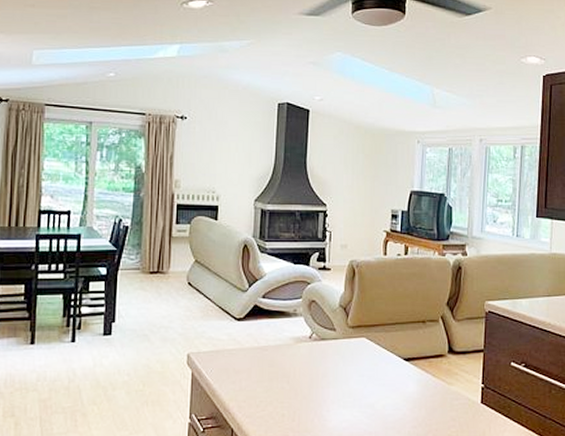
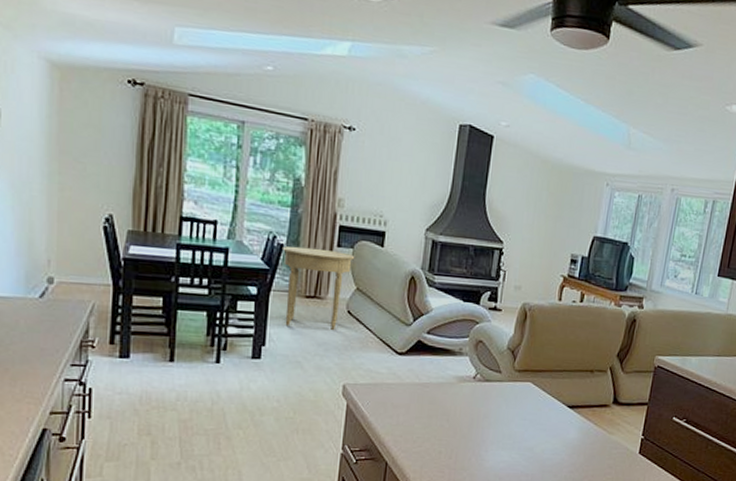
side table: none [127,227,192,303] -> present [281,246,355,331]

